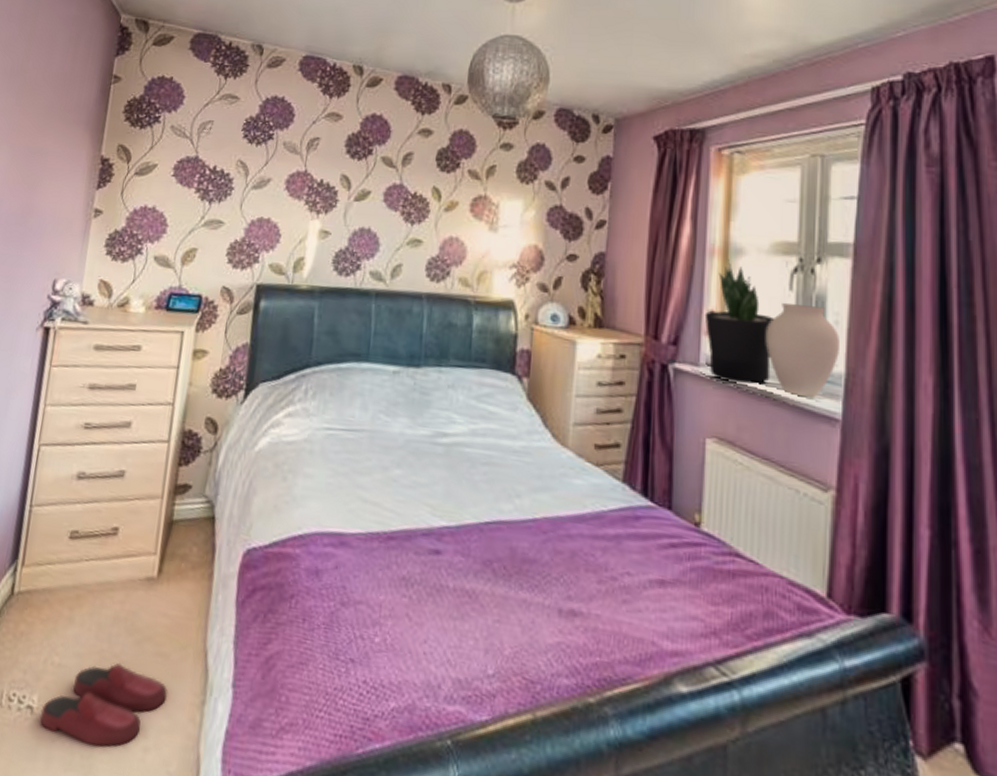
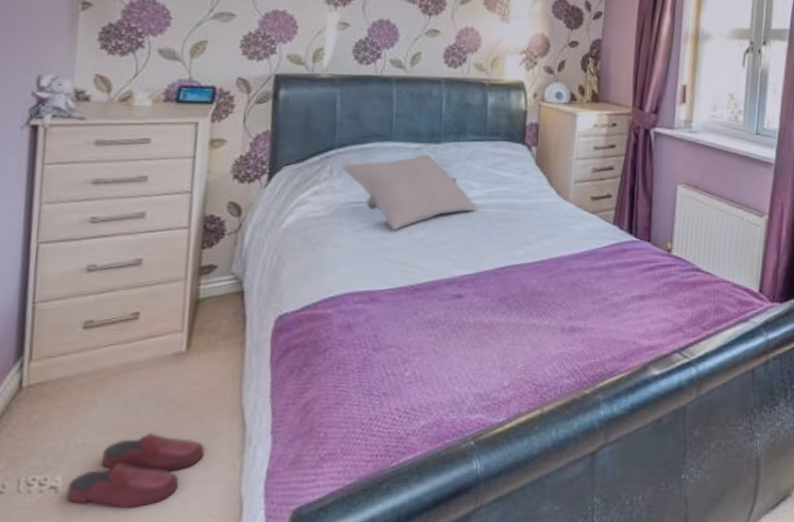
pillow: none [317,378,461,465] -> present [342,154,479,230]
planter: present [704,259,774,385] -> none [679,43,730,142]
vase: present [766,302,839,398] -> none [724,76,776,149]

